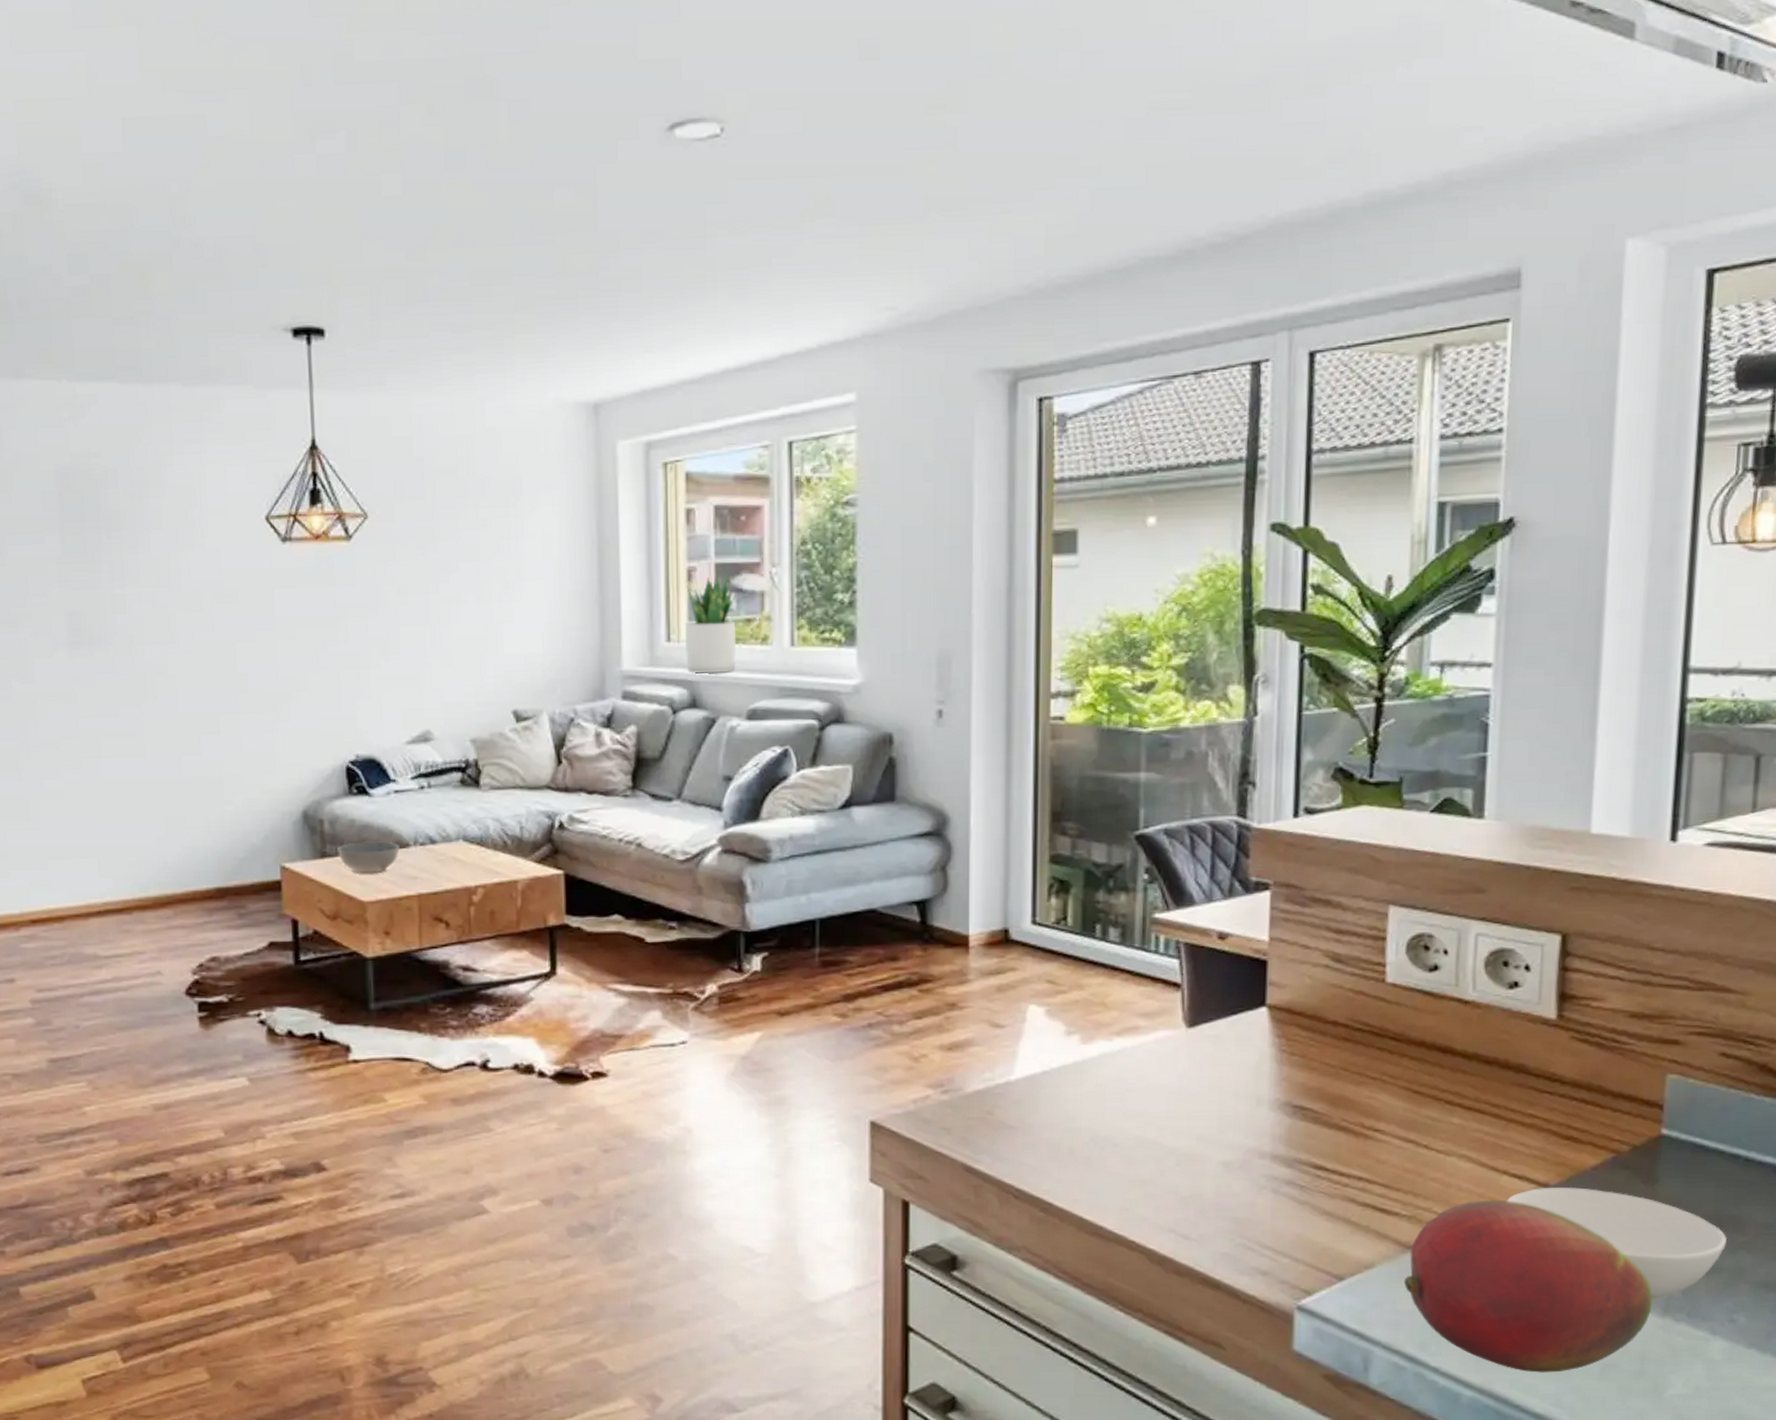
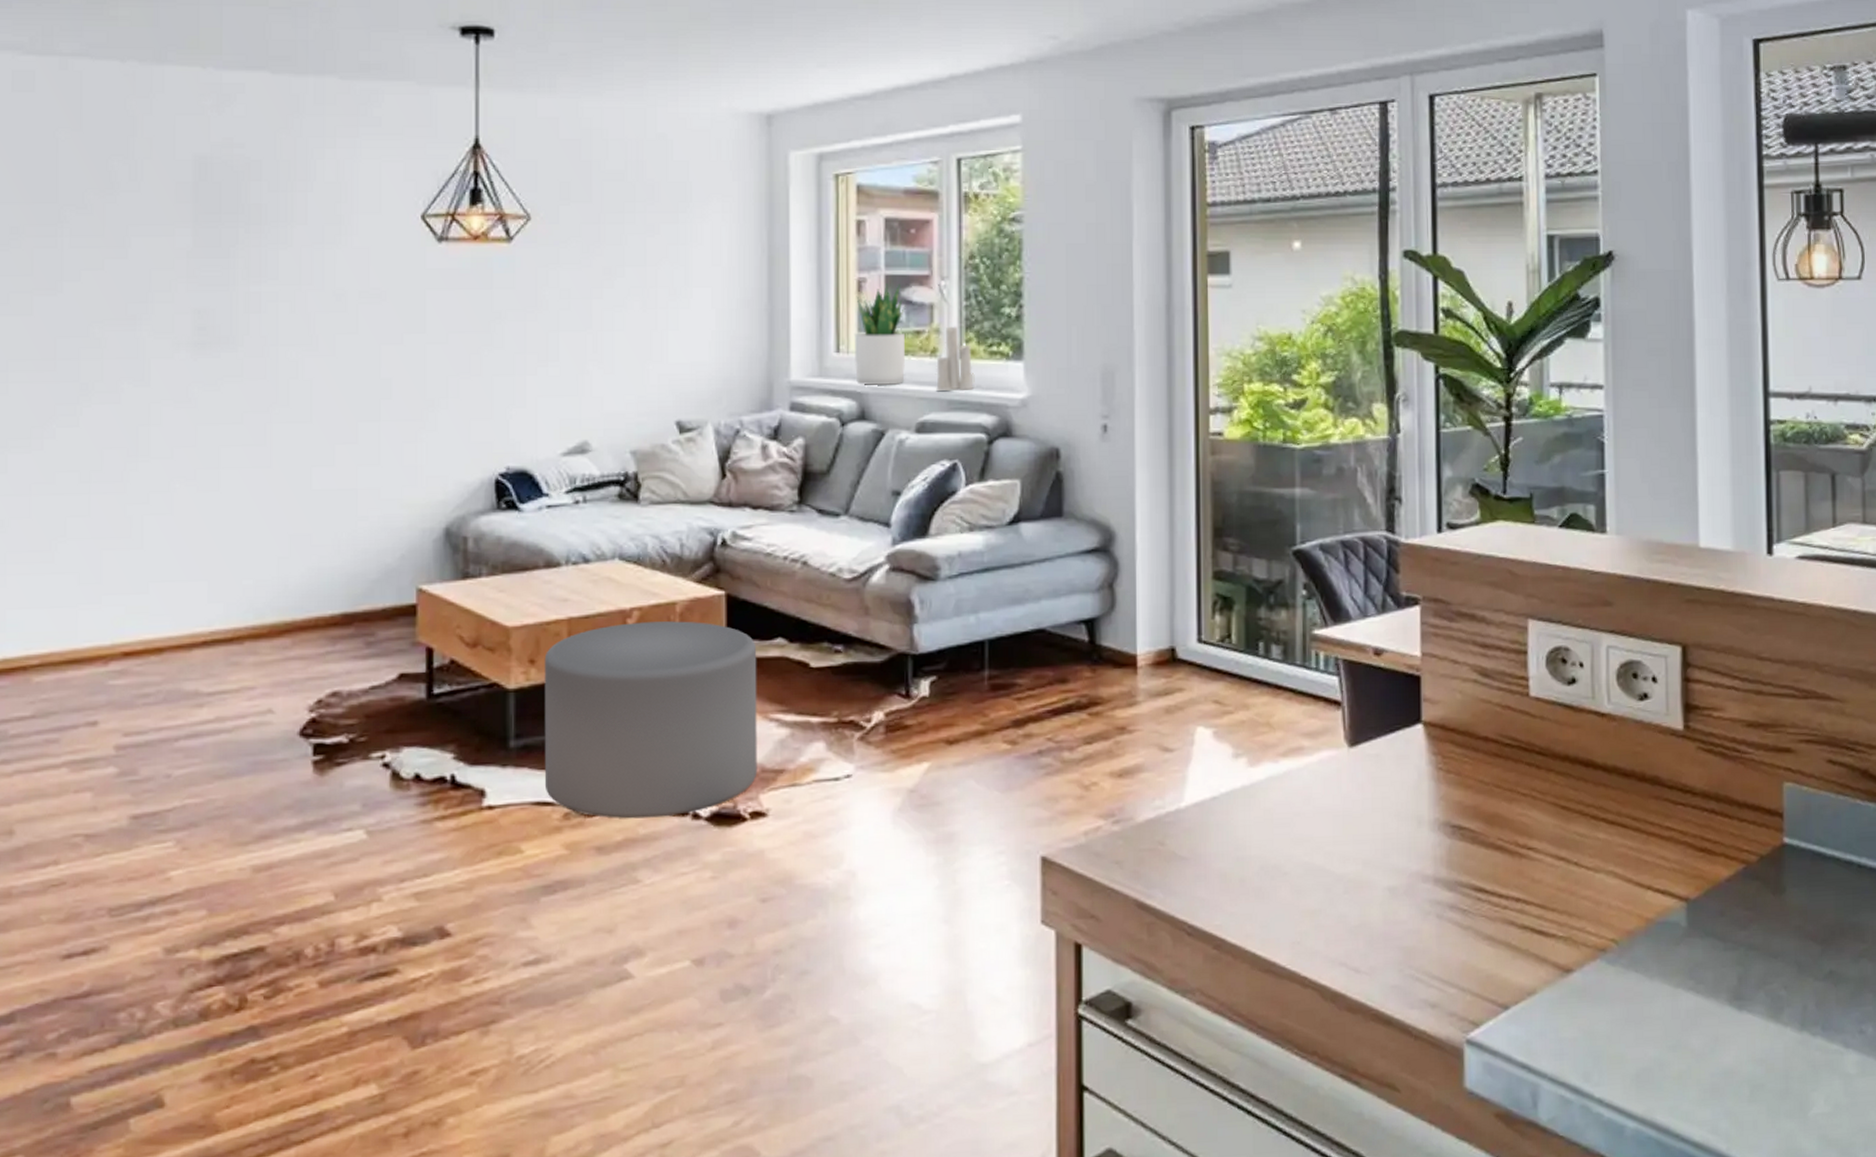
bowl: present [338,841,400,874] -> none [482,560,550,596]
pouf: none [398,898,598,1075] -> present [544,621,758,819]
candle: none [767,606,805,678] -> present [936,318,974,391]
fruit: present [1403,1200,1653,1373] -> none [1564,916,1791,1098]
bowl: present [1506,1187,1728,1299] -> none [1652,900,1850,1014]

